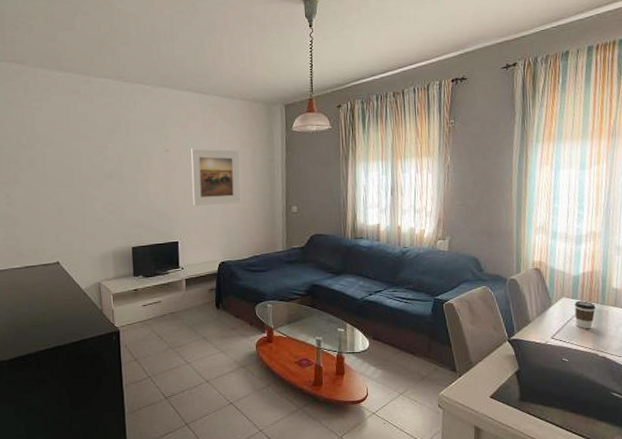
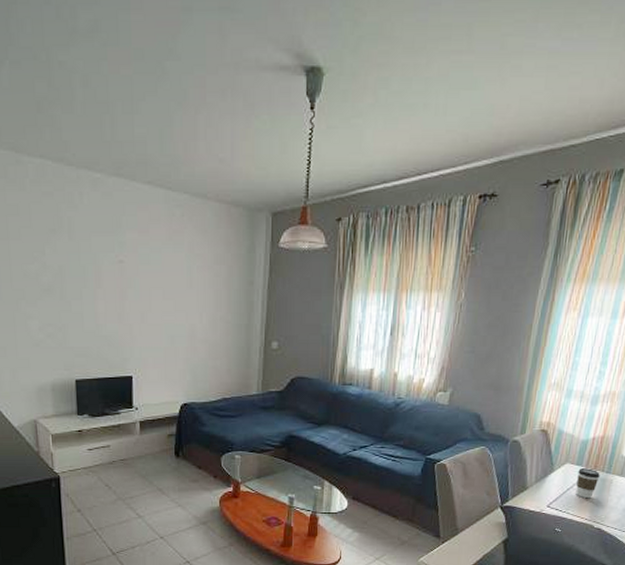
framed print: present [191,148,240,206] -> none [151,261,211,334]

